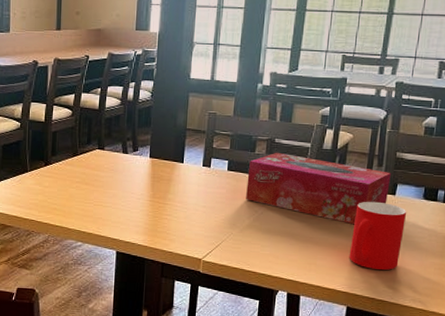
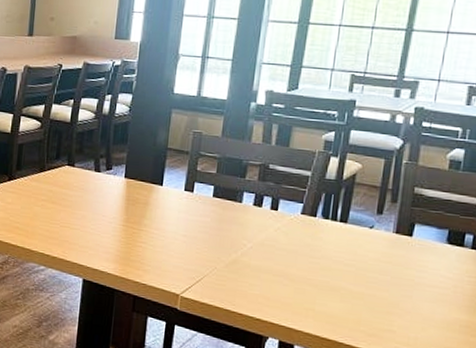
tissue box: present [246,152,391,225] -> none [233,179,408,268]
cup: present [349,201,407,271] -> none [354,241,427,324]

